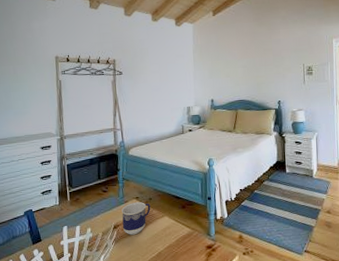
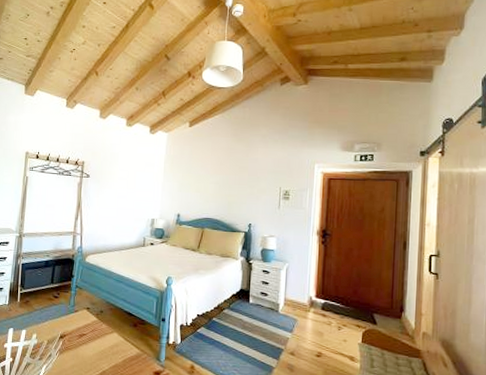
cup: present [122,202,151,235] -> none [69,313,101,348]

